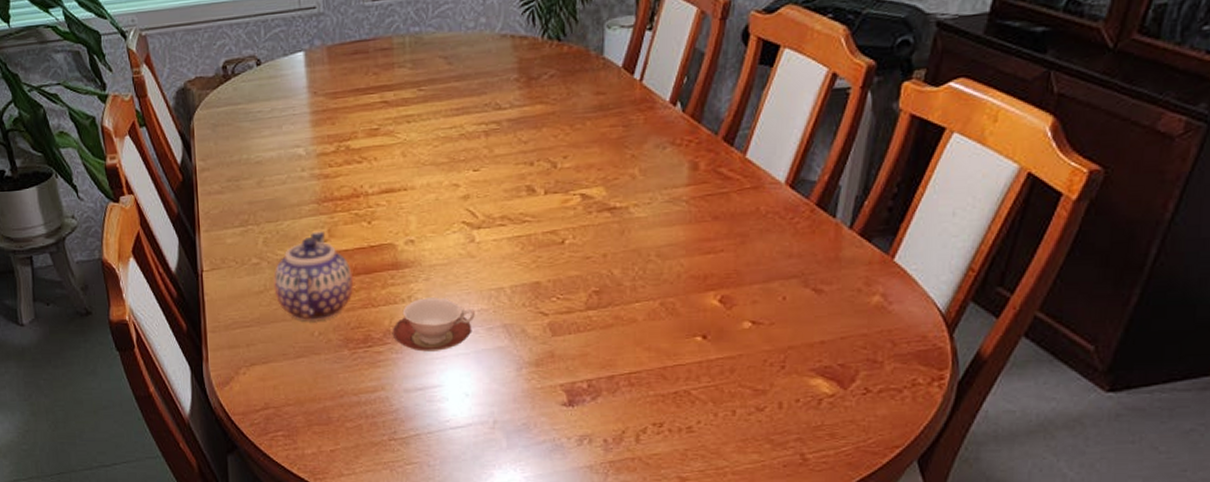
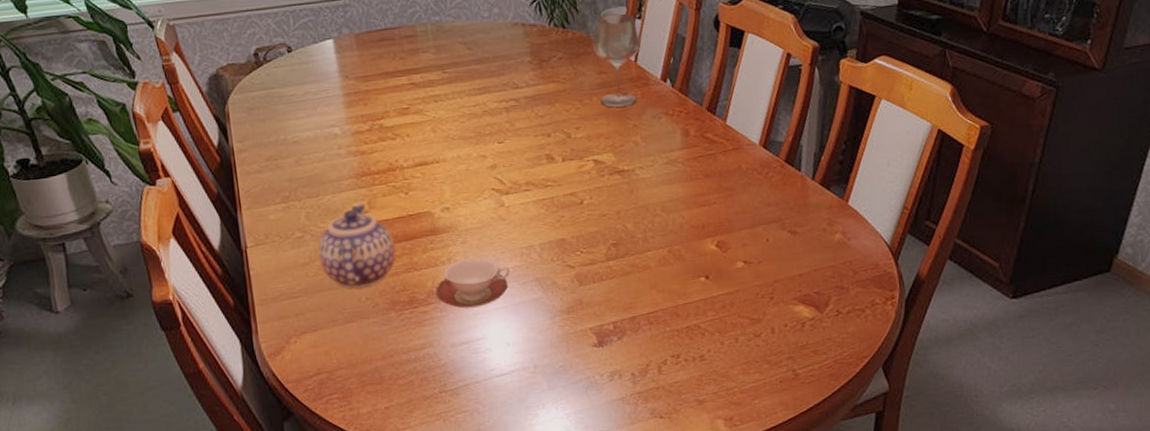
wine glass: none [592,23,648,134] -> present [592,13,640,108]

